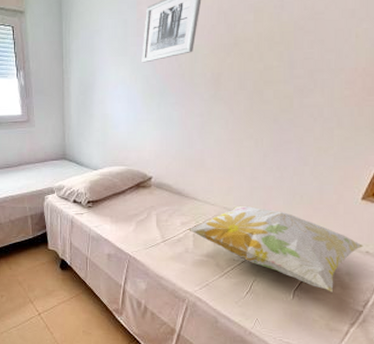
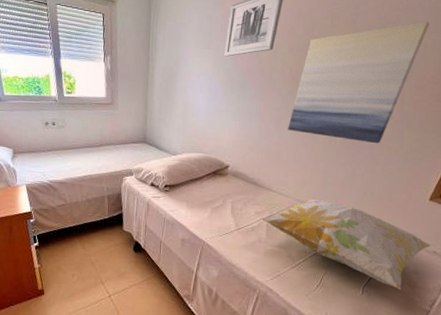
wall art: none [211,8,361,145] -> present [288,21,430,144]

